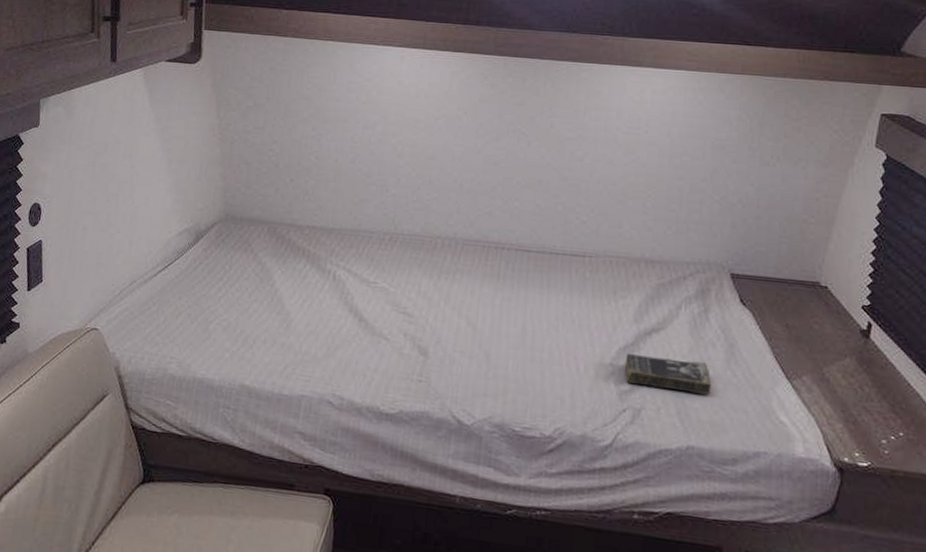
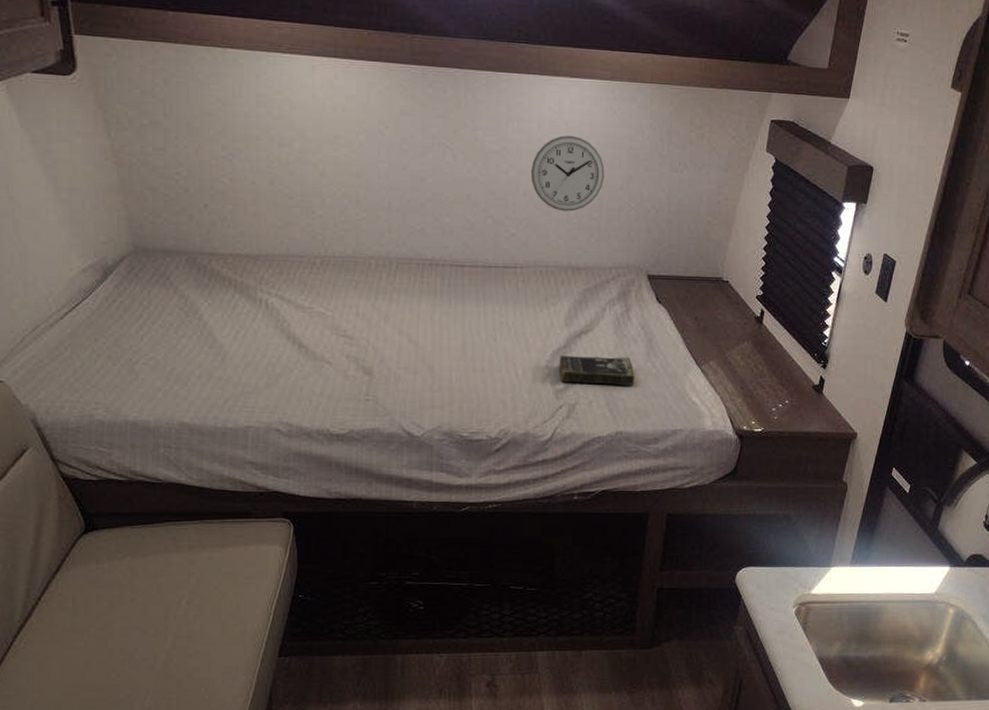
wall clock: none [606,124,687,202] -> present [530,135,605,212]

